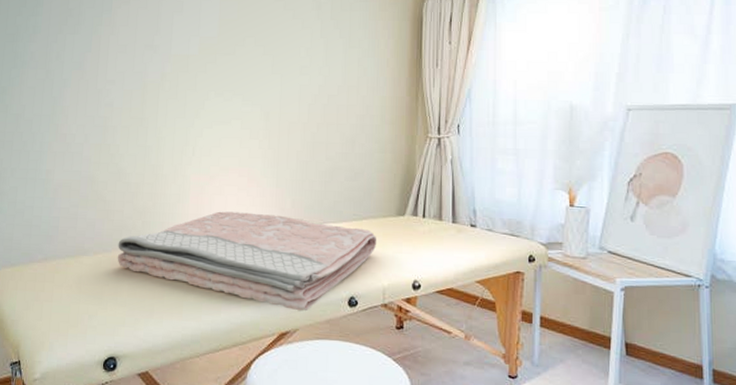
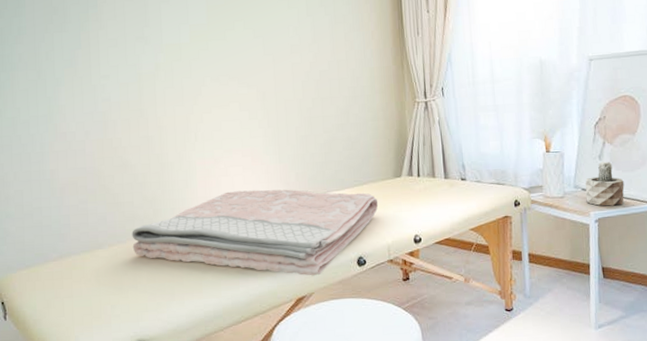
succulent plant: none [612,223,659,275] -> present [585,161,625,206]

